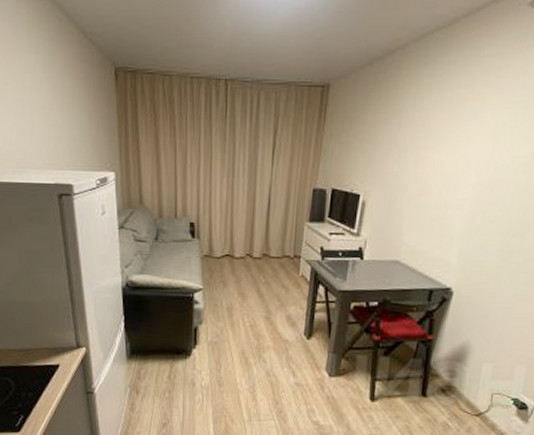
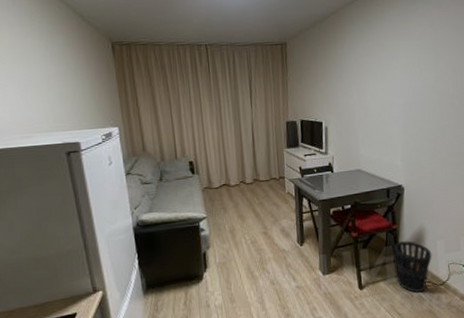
wastebasket: none [419,356,473,419] -> present [394,241,432,293]

